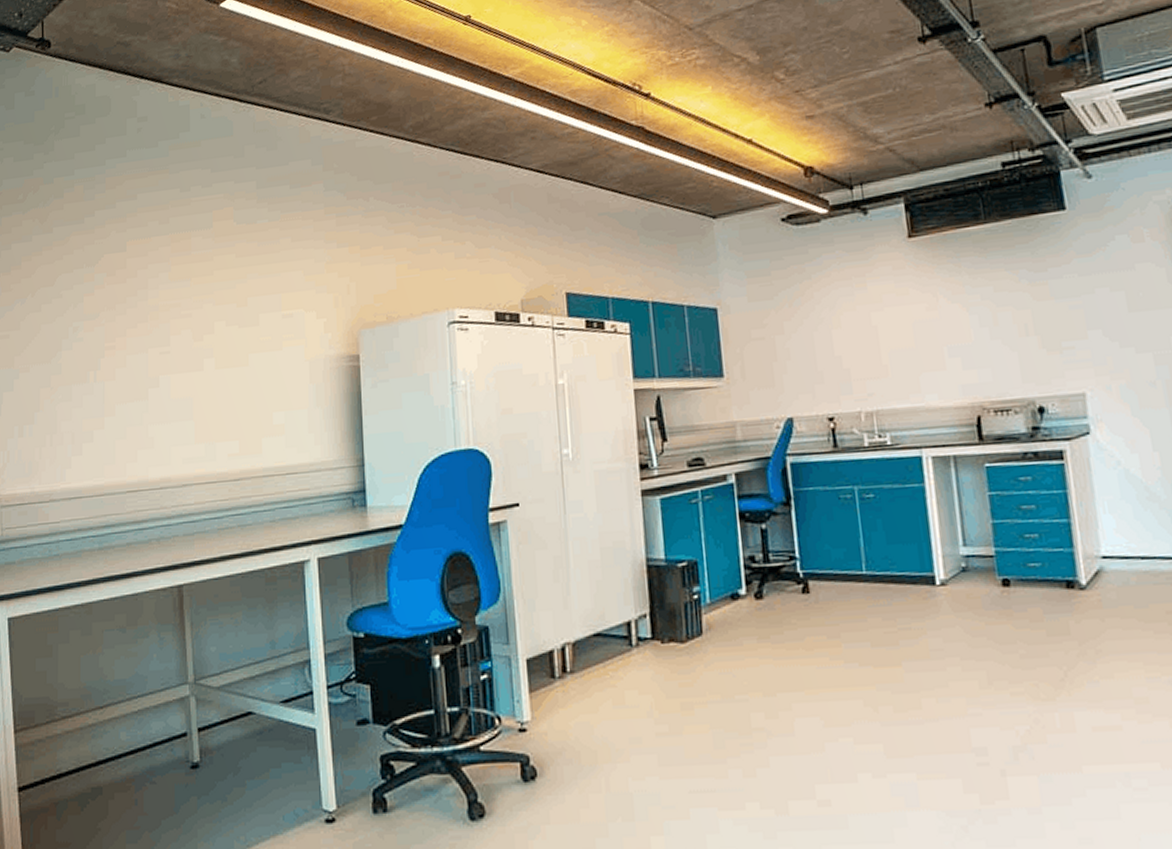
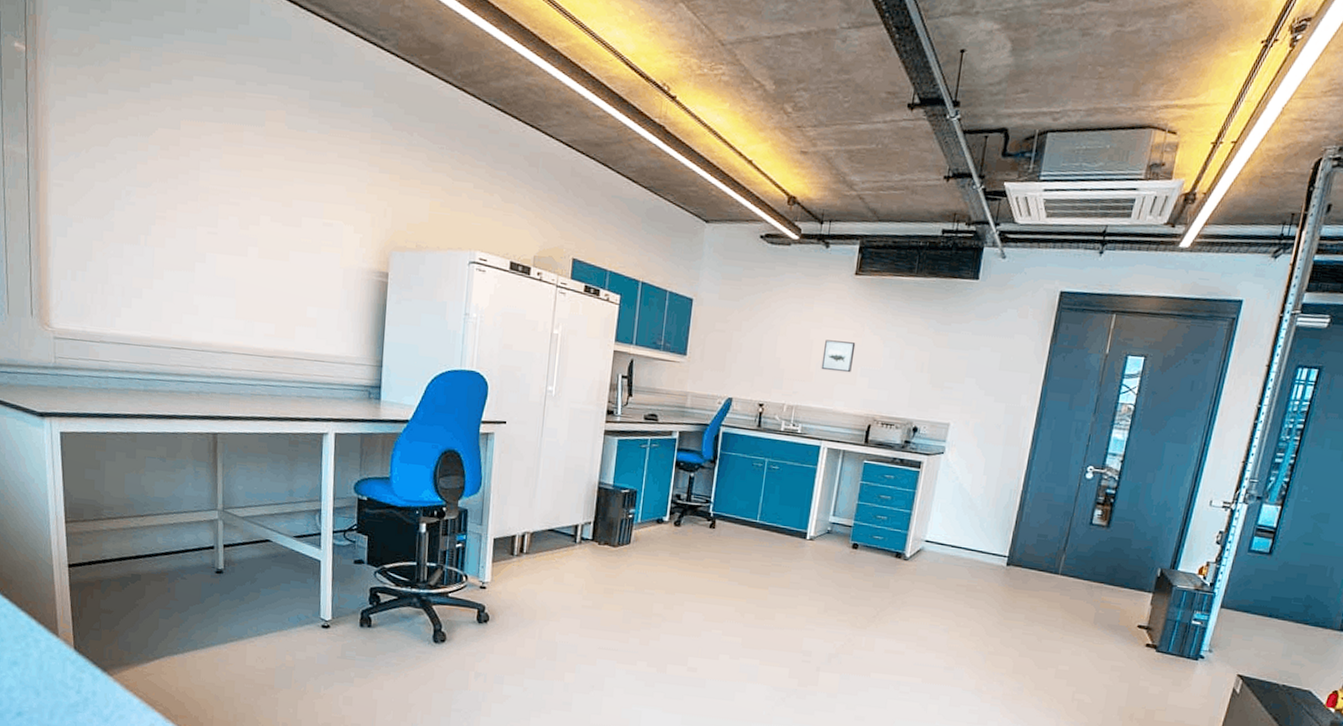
wall art: none [892,318,936,360] -> present [821,340,856,373]

